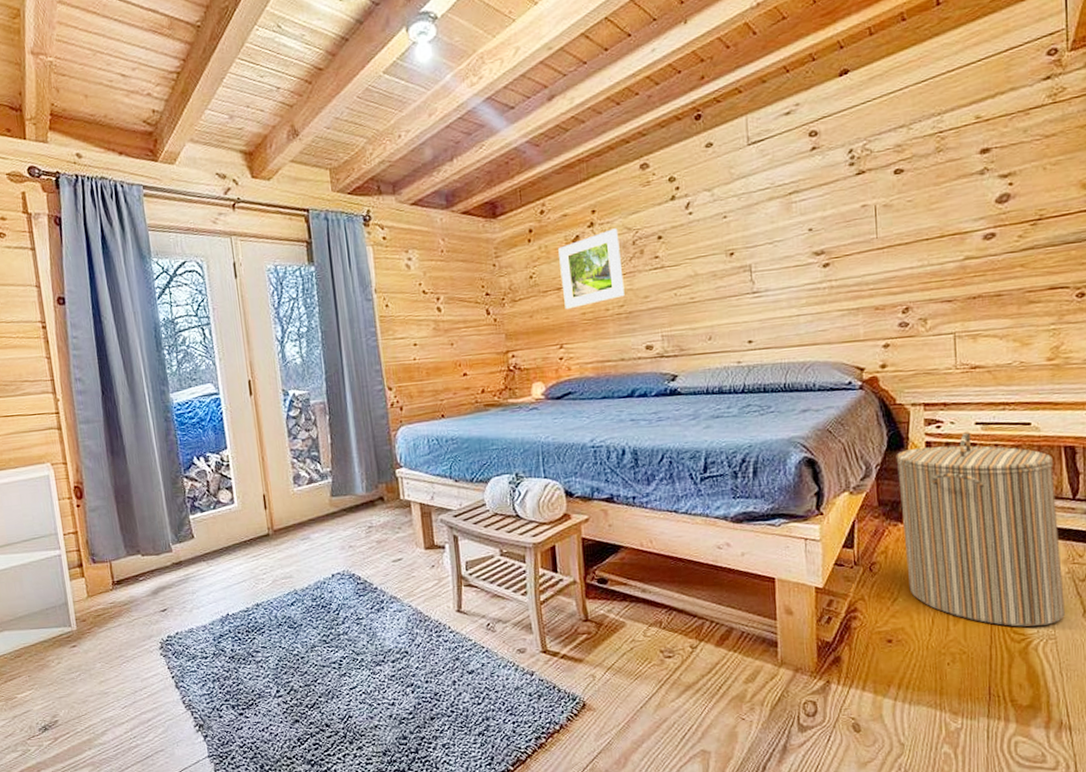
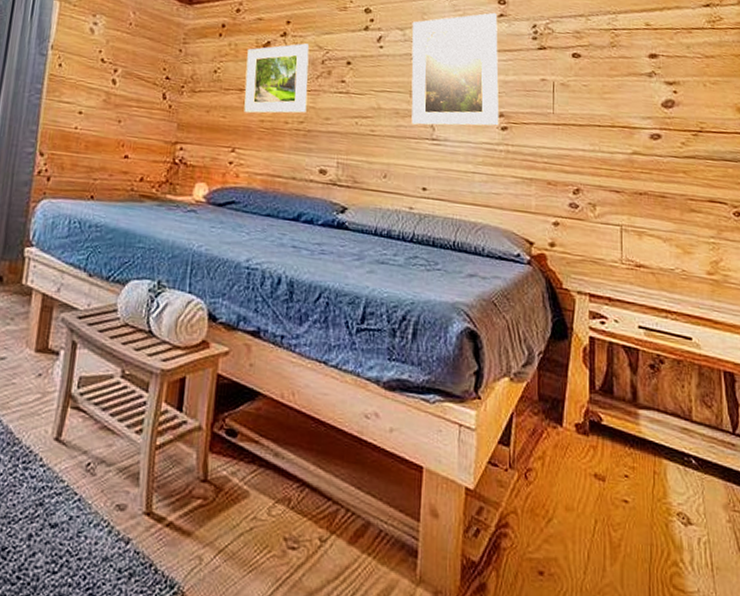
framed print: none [719,147,820,284] -> present [411,12,499,127]
laundry hamper: present [896,431,1065,627] -> none [559,333,726,584]

